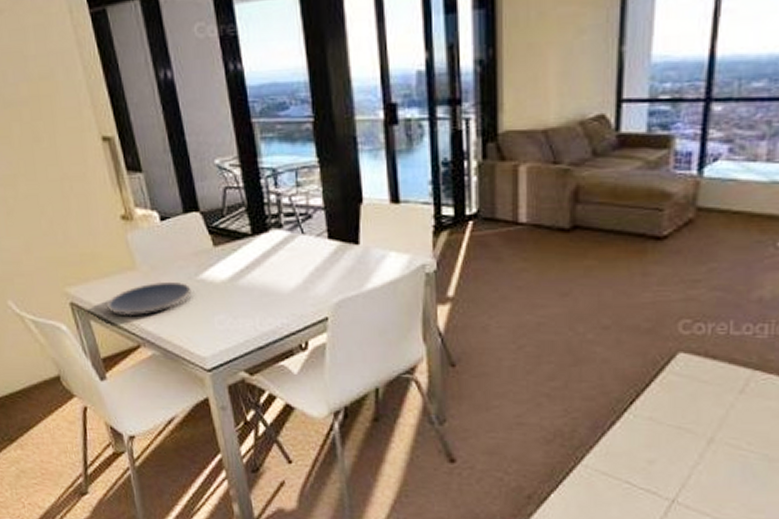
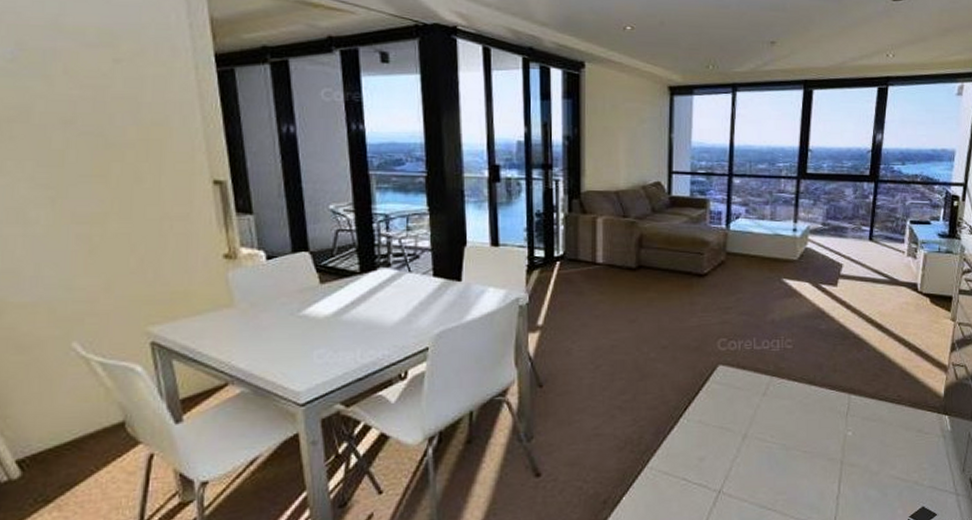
plate: present [107,283,192,315] -> none [195,319,292,353]

